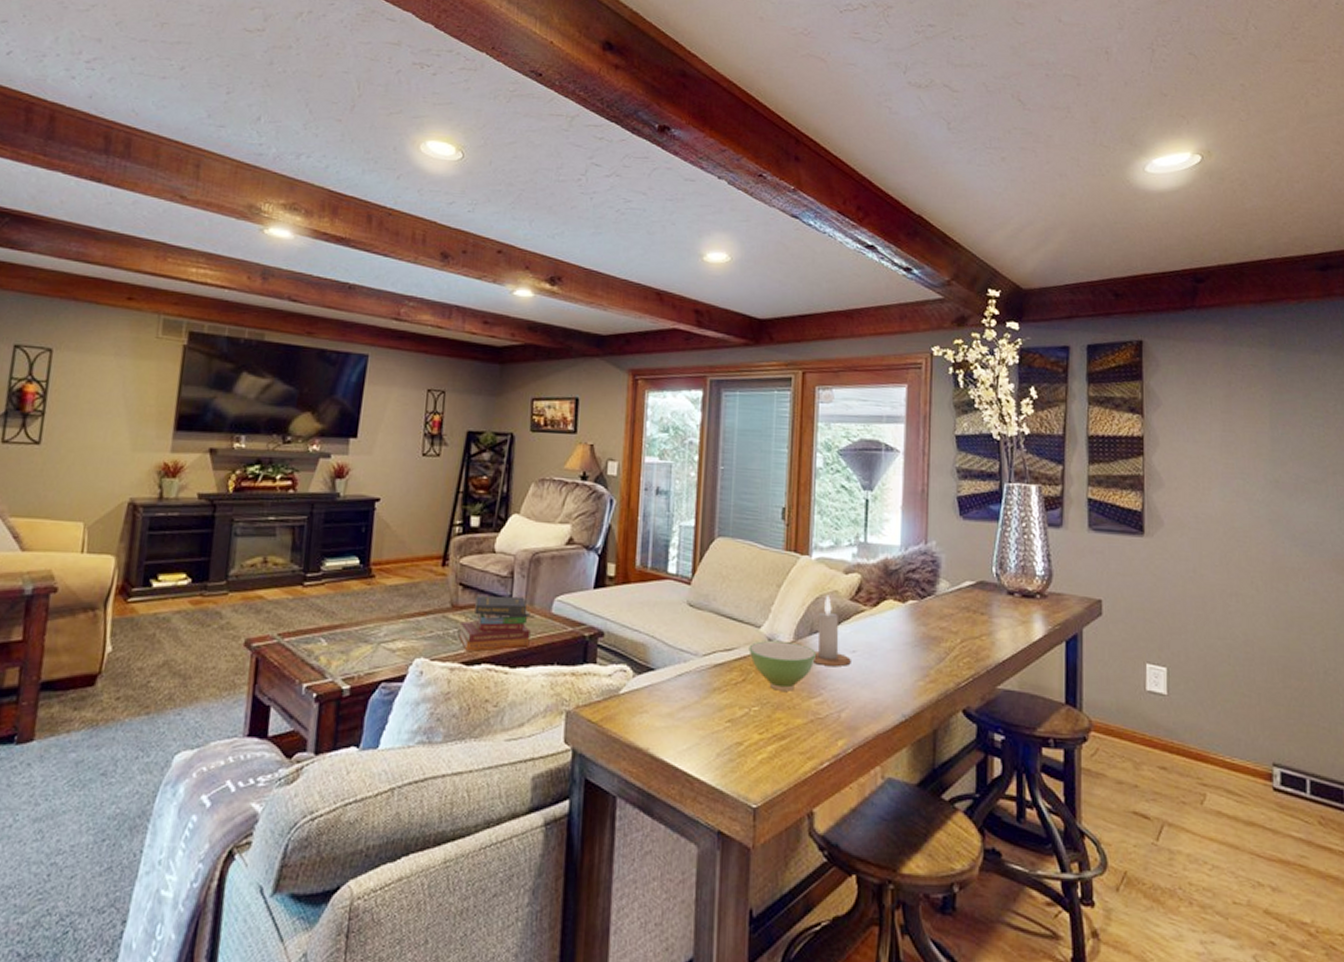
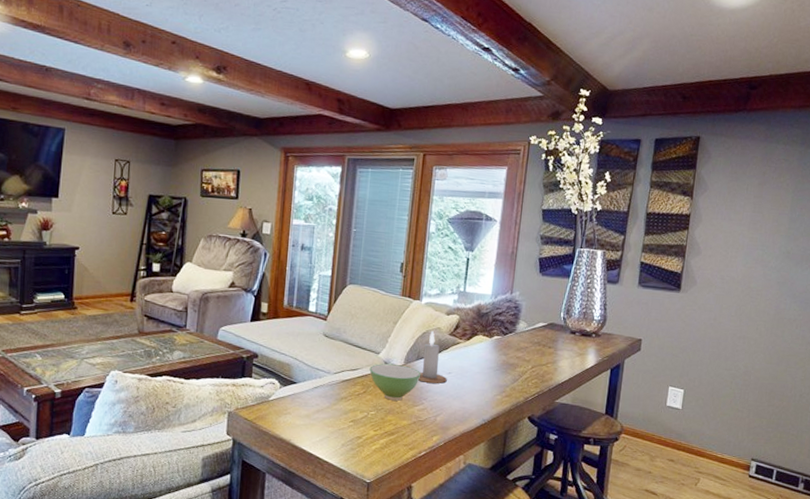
books: present [458,595,531,652] -> none [144,325,201,367]

